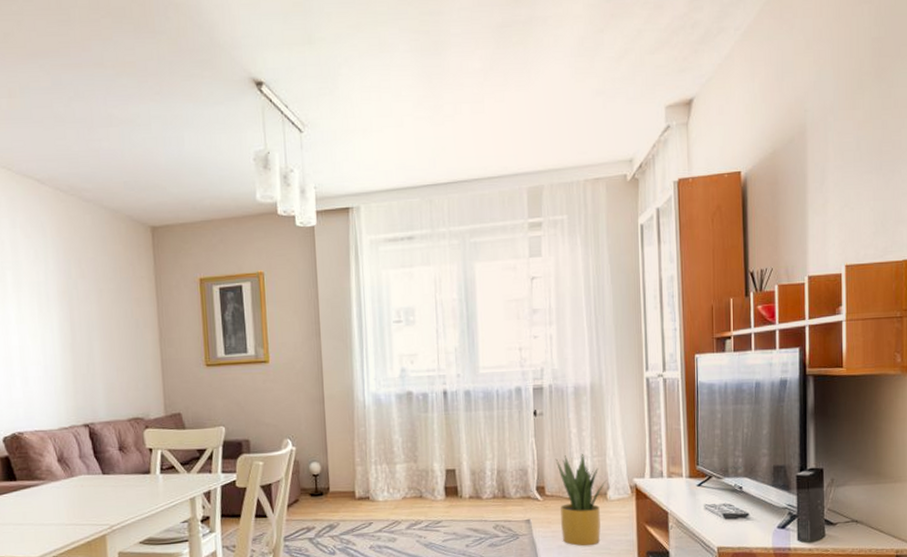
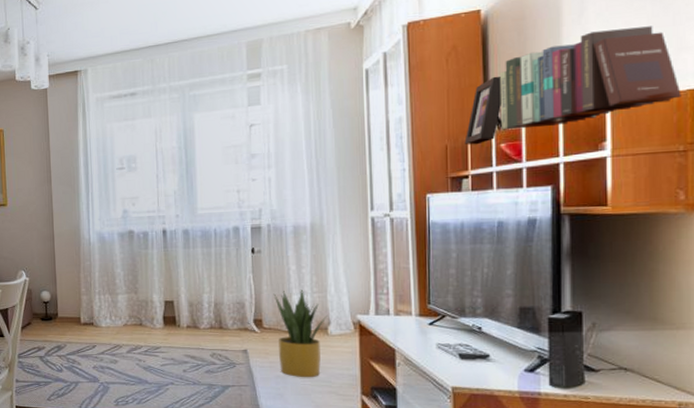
picture frame: none [727,238,760,306] -> present [464,76,503,145]
books: none [756,198,899,292] -> present [499,26,681,130]

